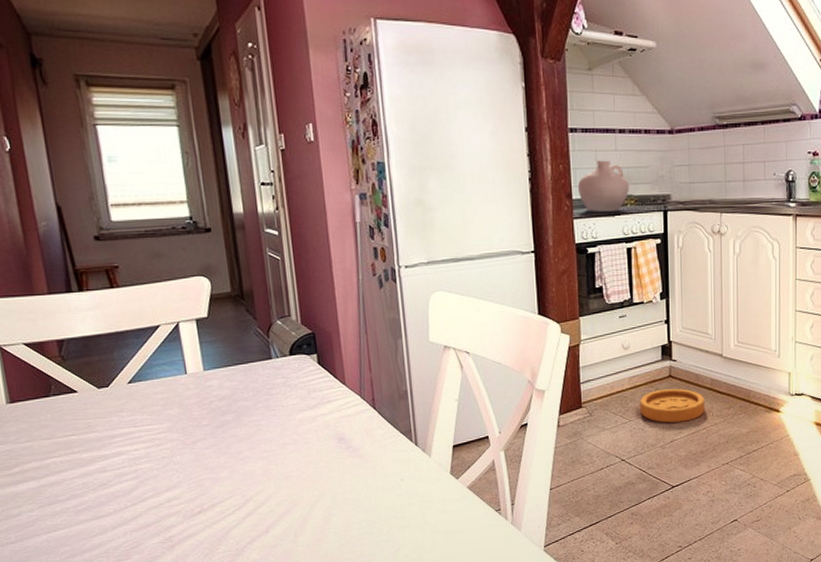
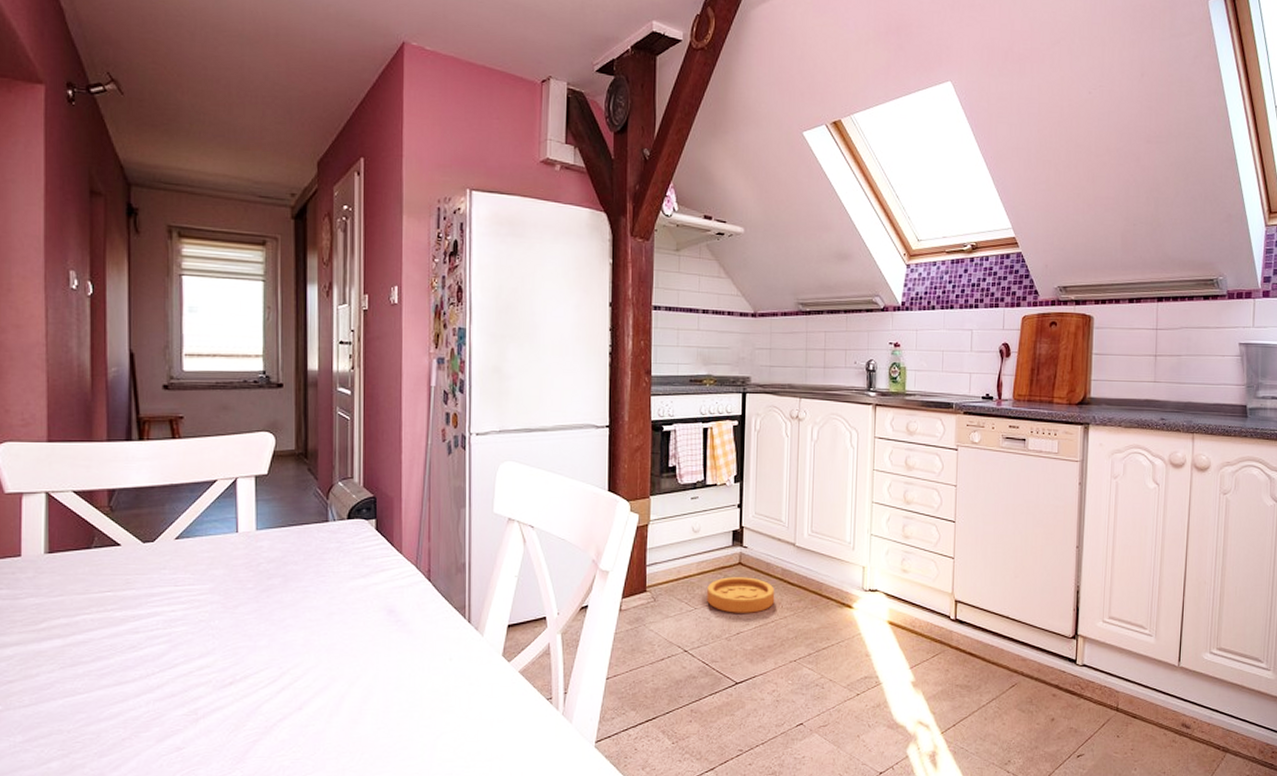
ceramic jug: present [578,160,630,213] -> none [658,339,710,391]

